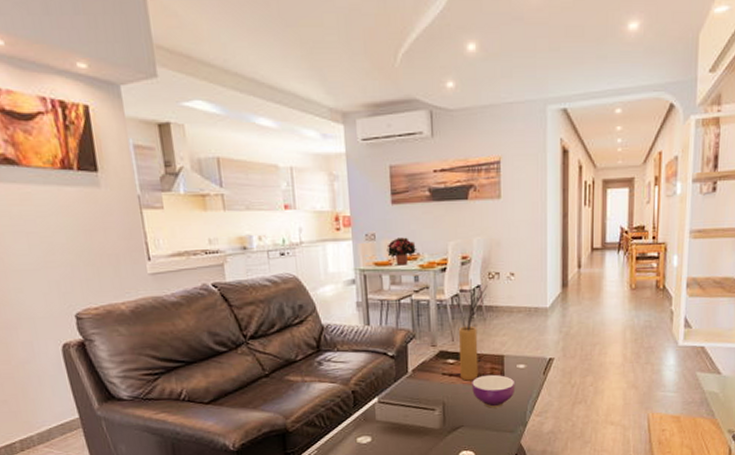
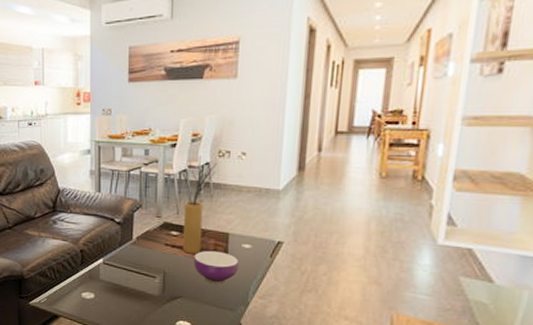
bouquet: present [387,237,417,265] -> none [121,113,150,139]

